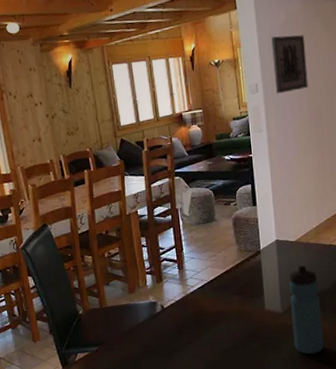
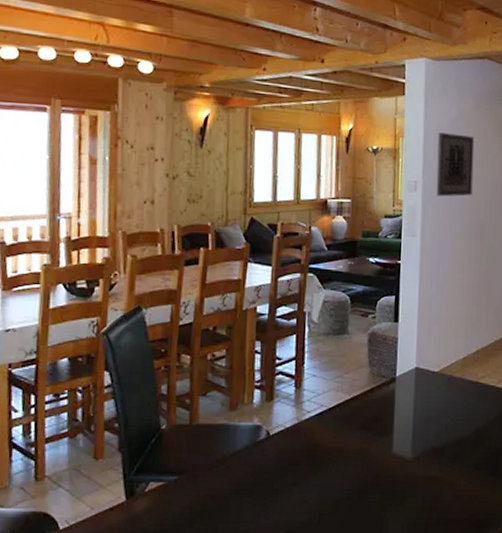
water bottle: present [289,265,324,355] -> none [421,403,458,517]

